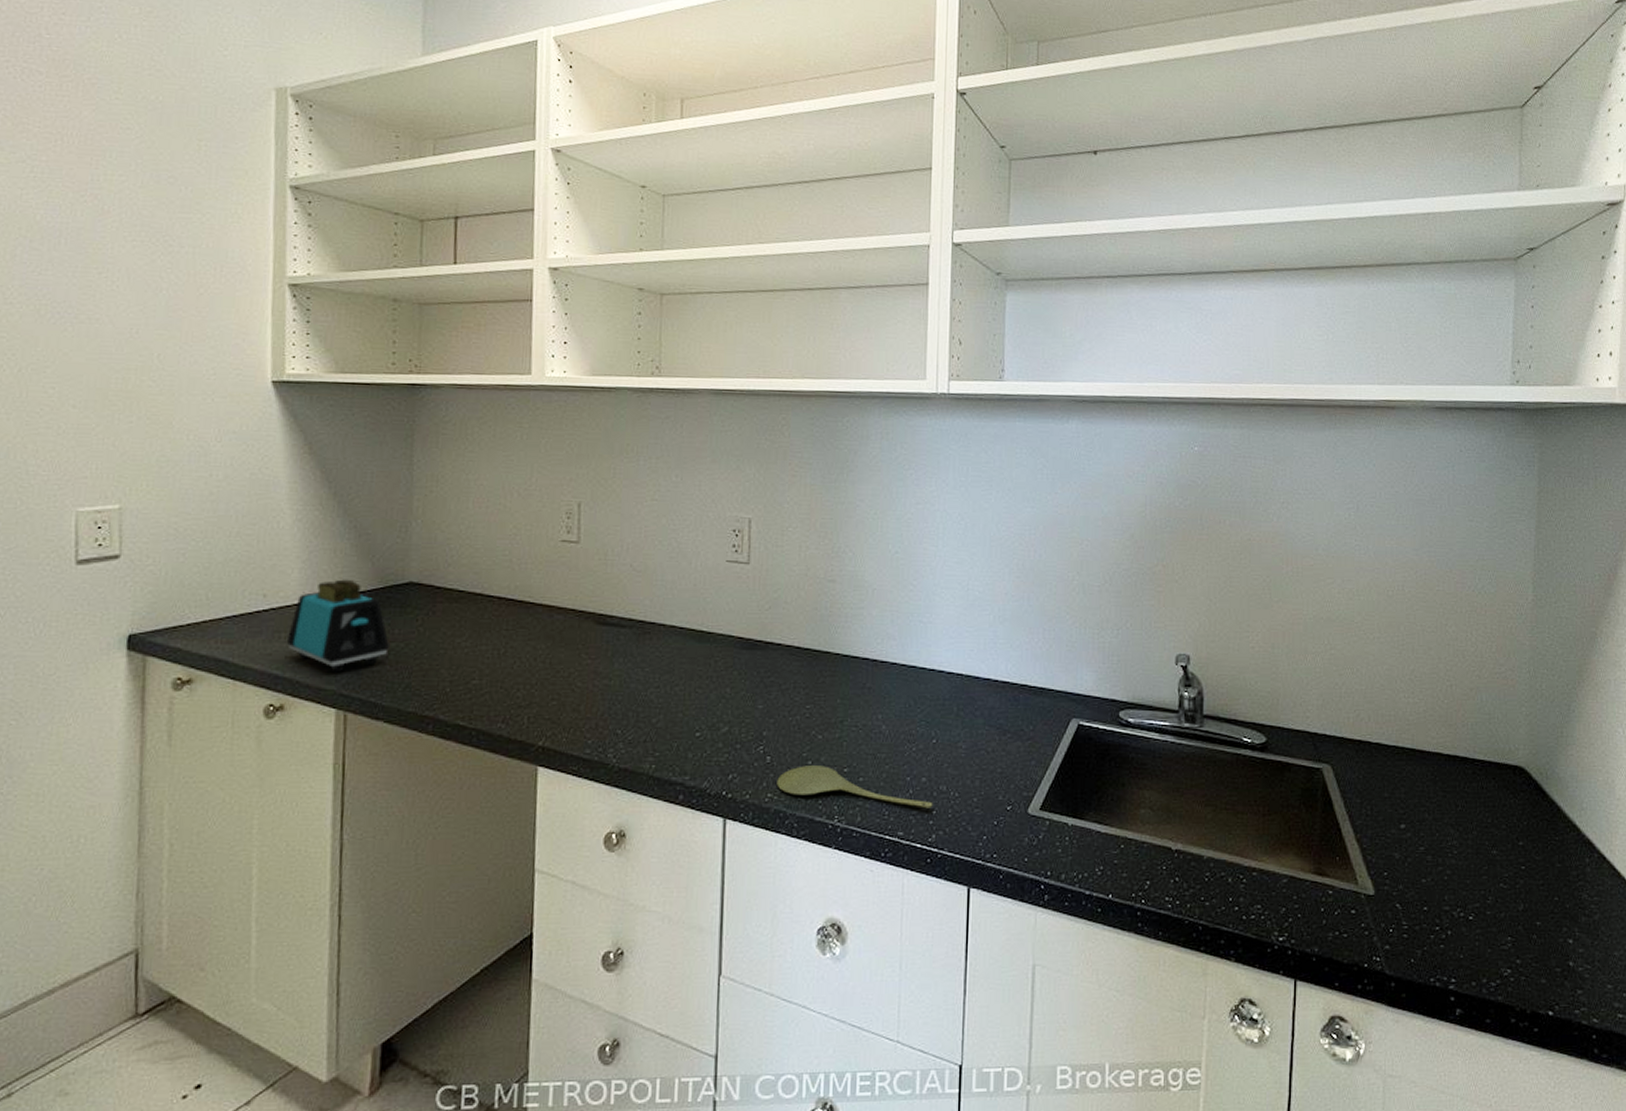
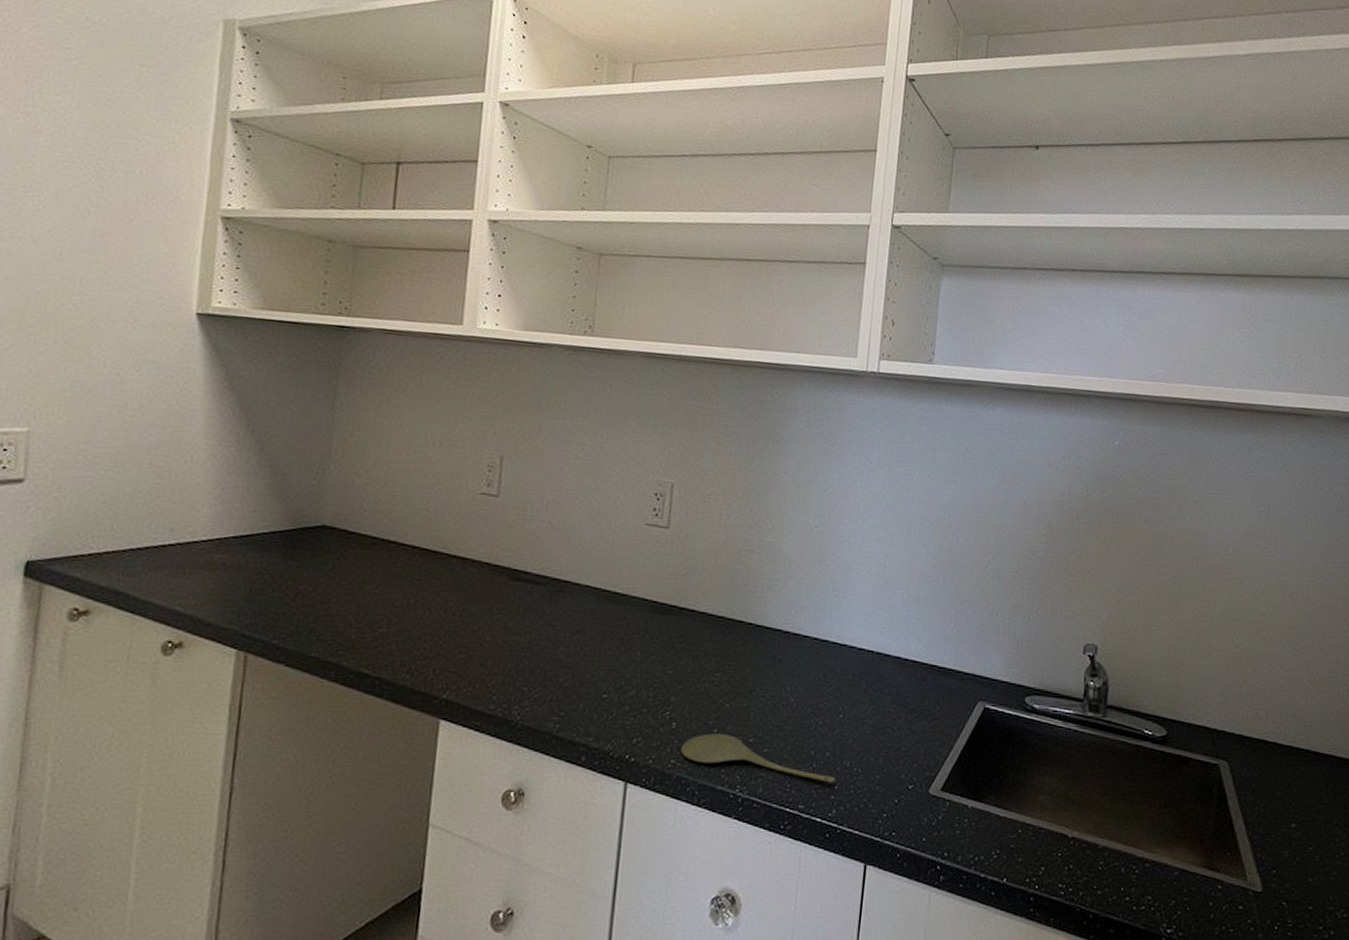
toaster: present [286,579,389,673] -> none [190,518,297,613]

